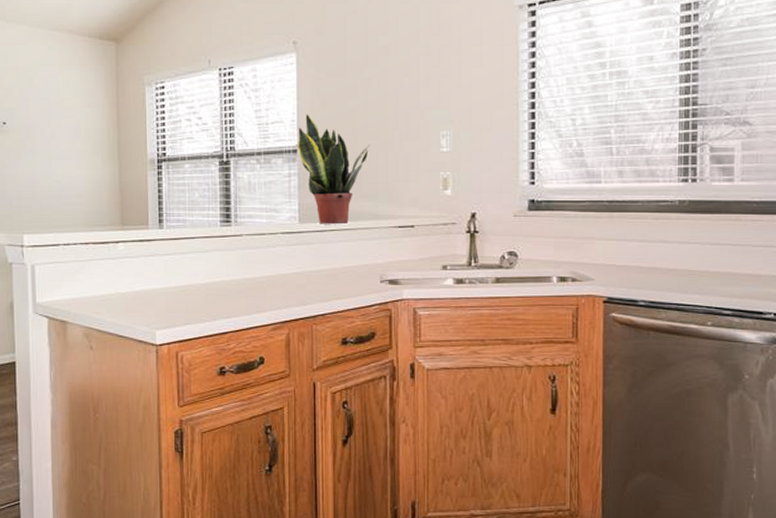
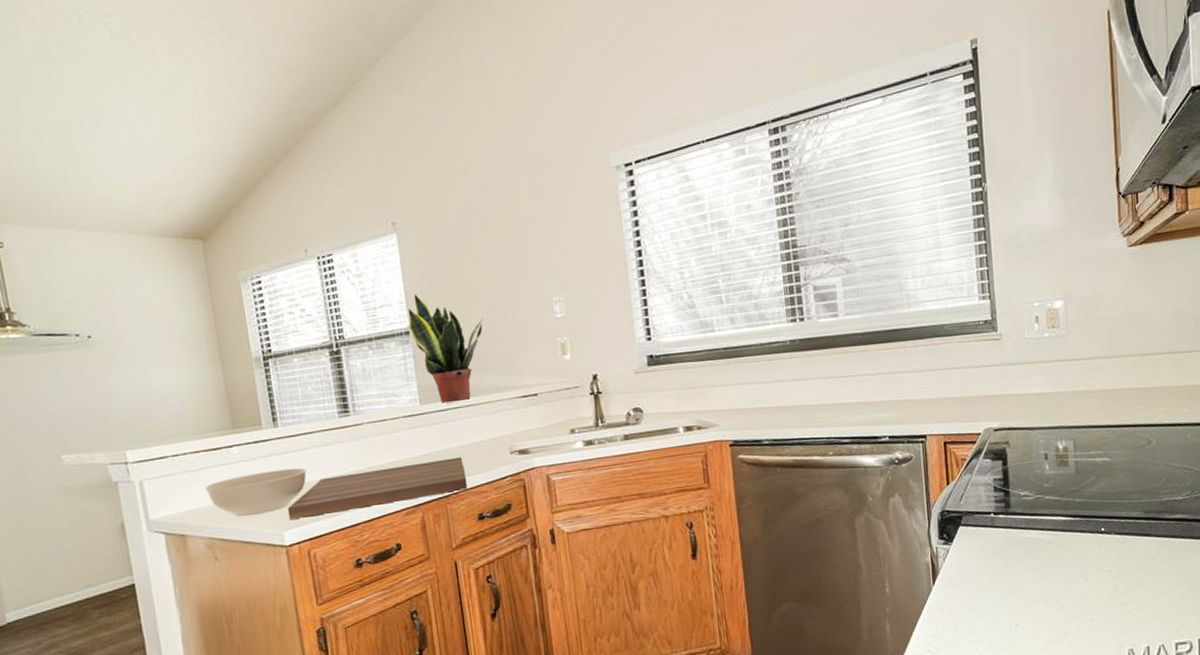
bowl: none [90,270,185,312] -> present [205,468,308,517]
cutting board: none [162,279,335,320] -> present [287,457,468,519]

